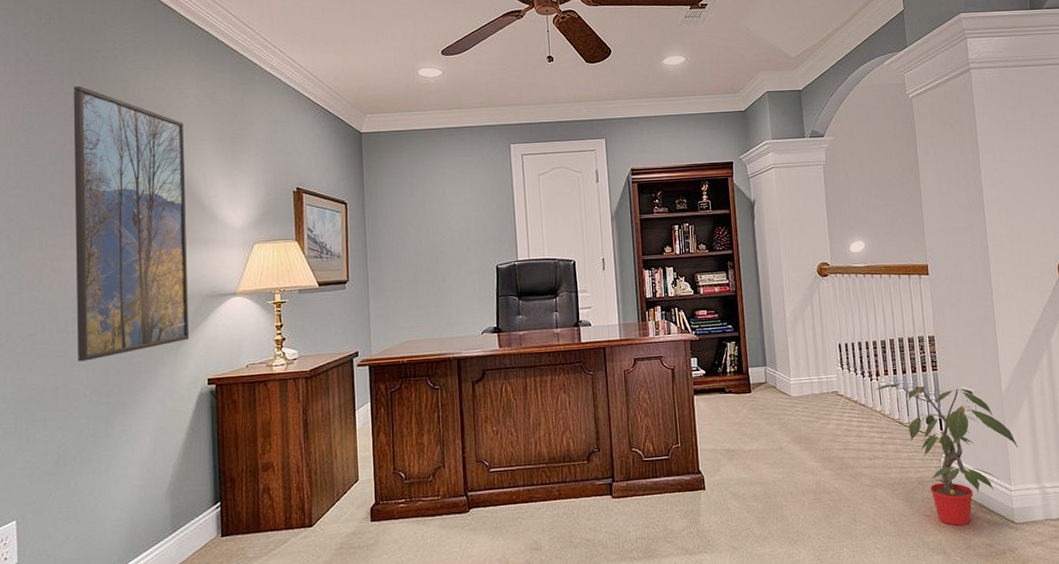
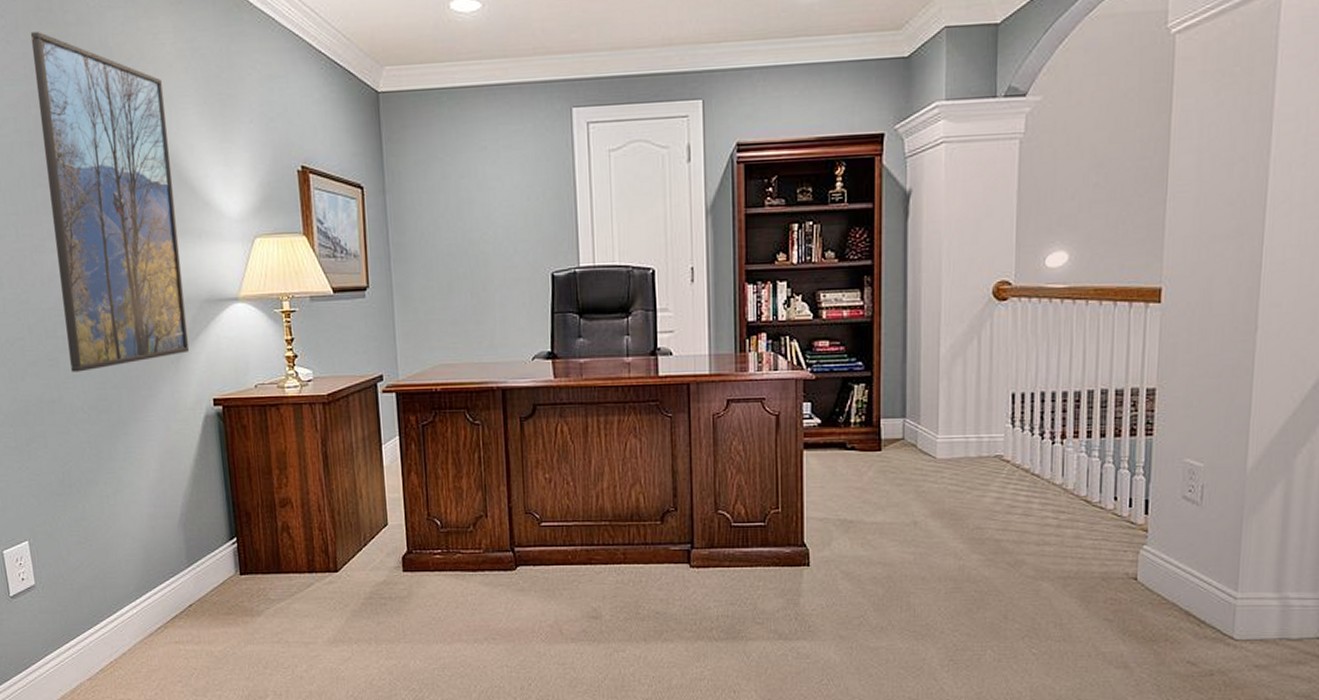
potted plant: present [875,383,1018,526] -> none [1056,449,1257,636]

